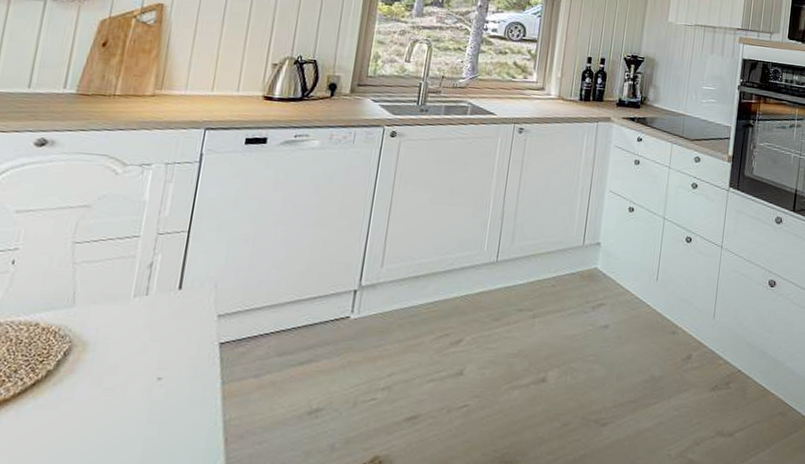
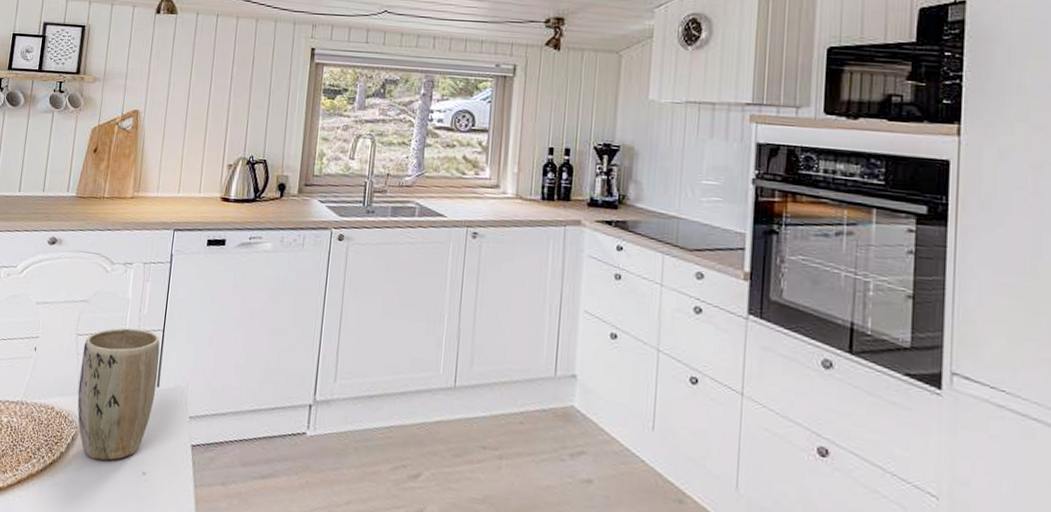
plant pot: none [72,231,184,373] -> present [77,328,160,461]

